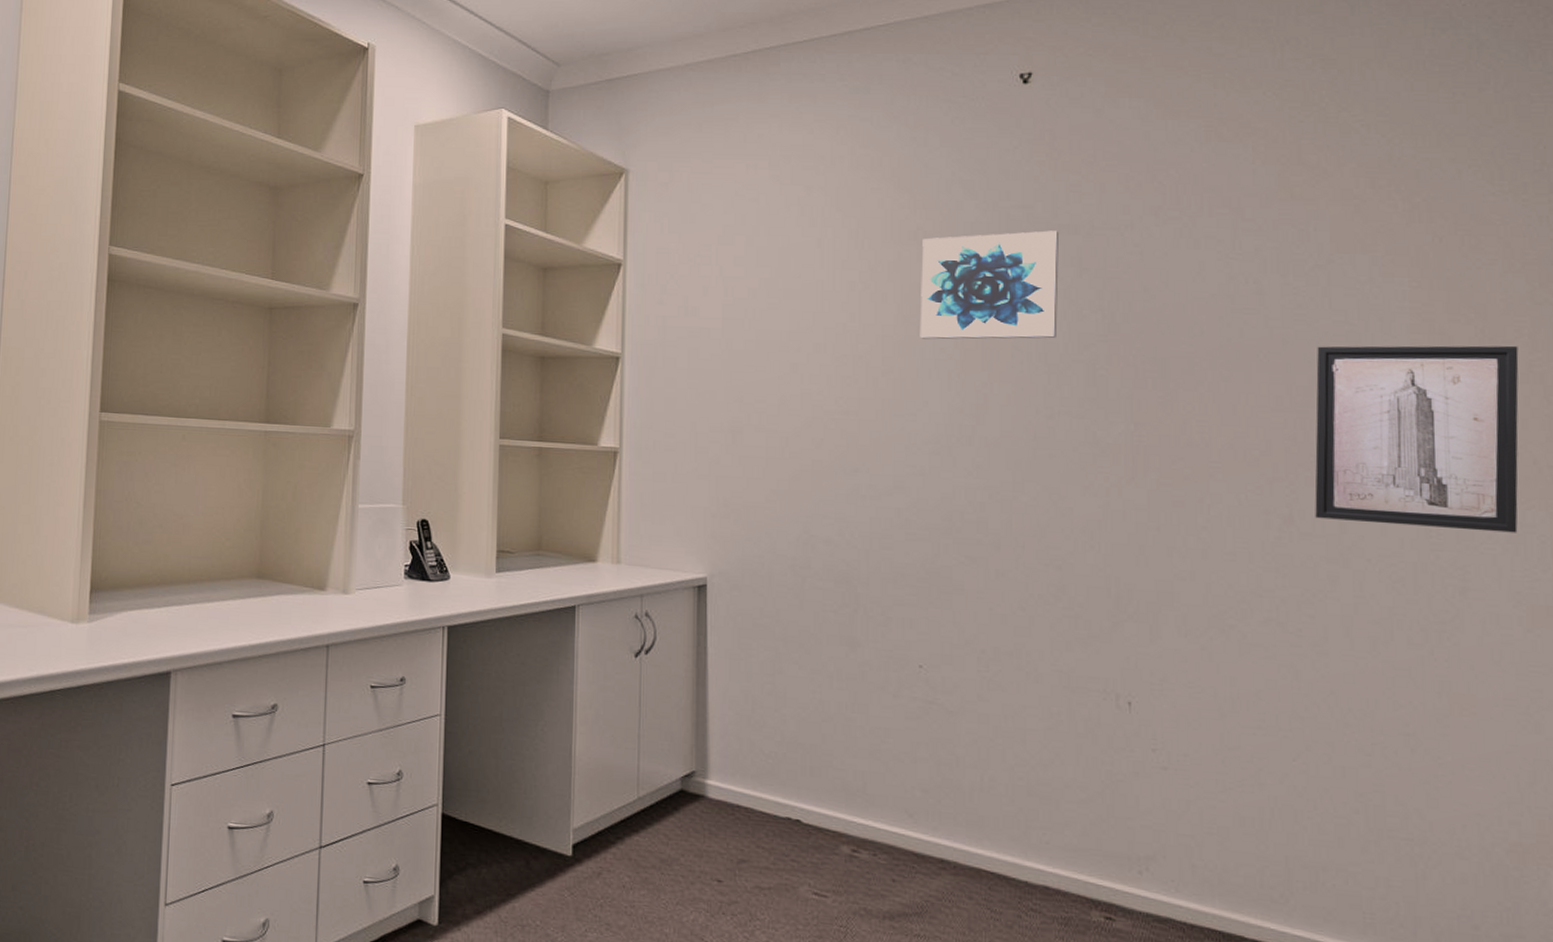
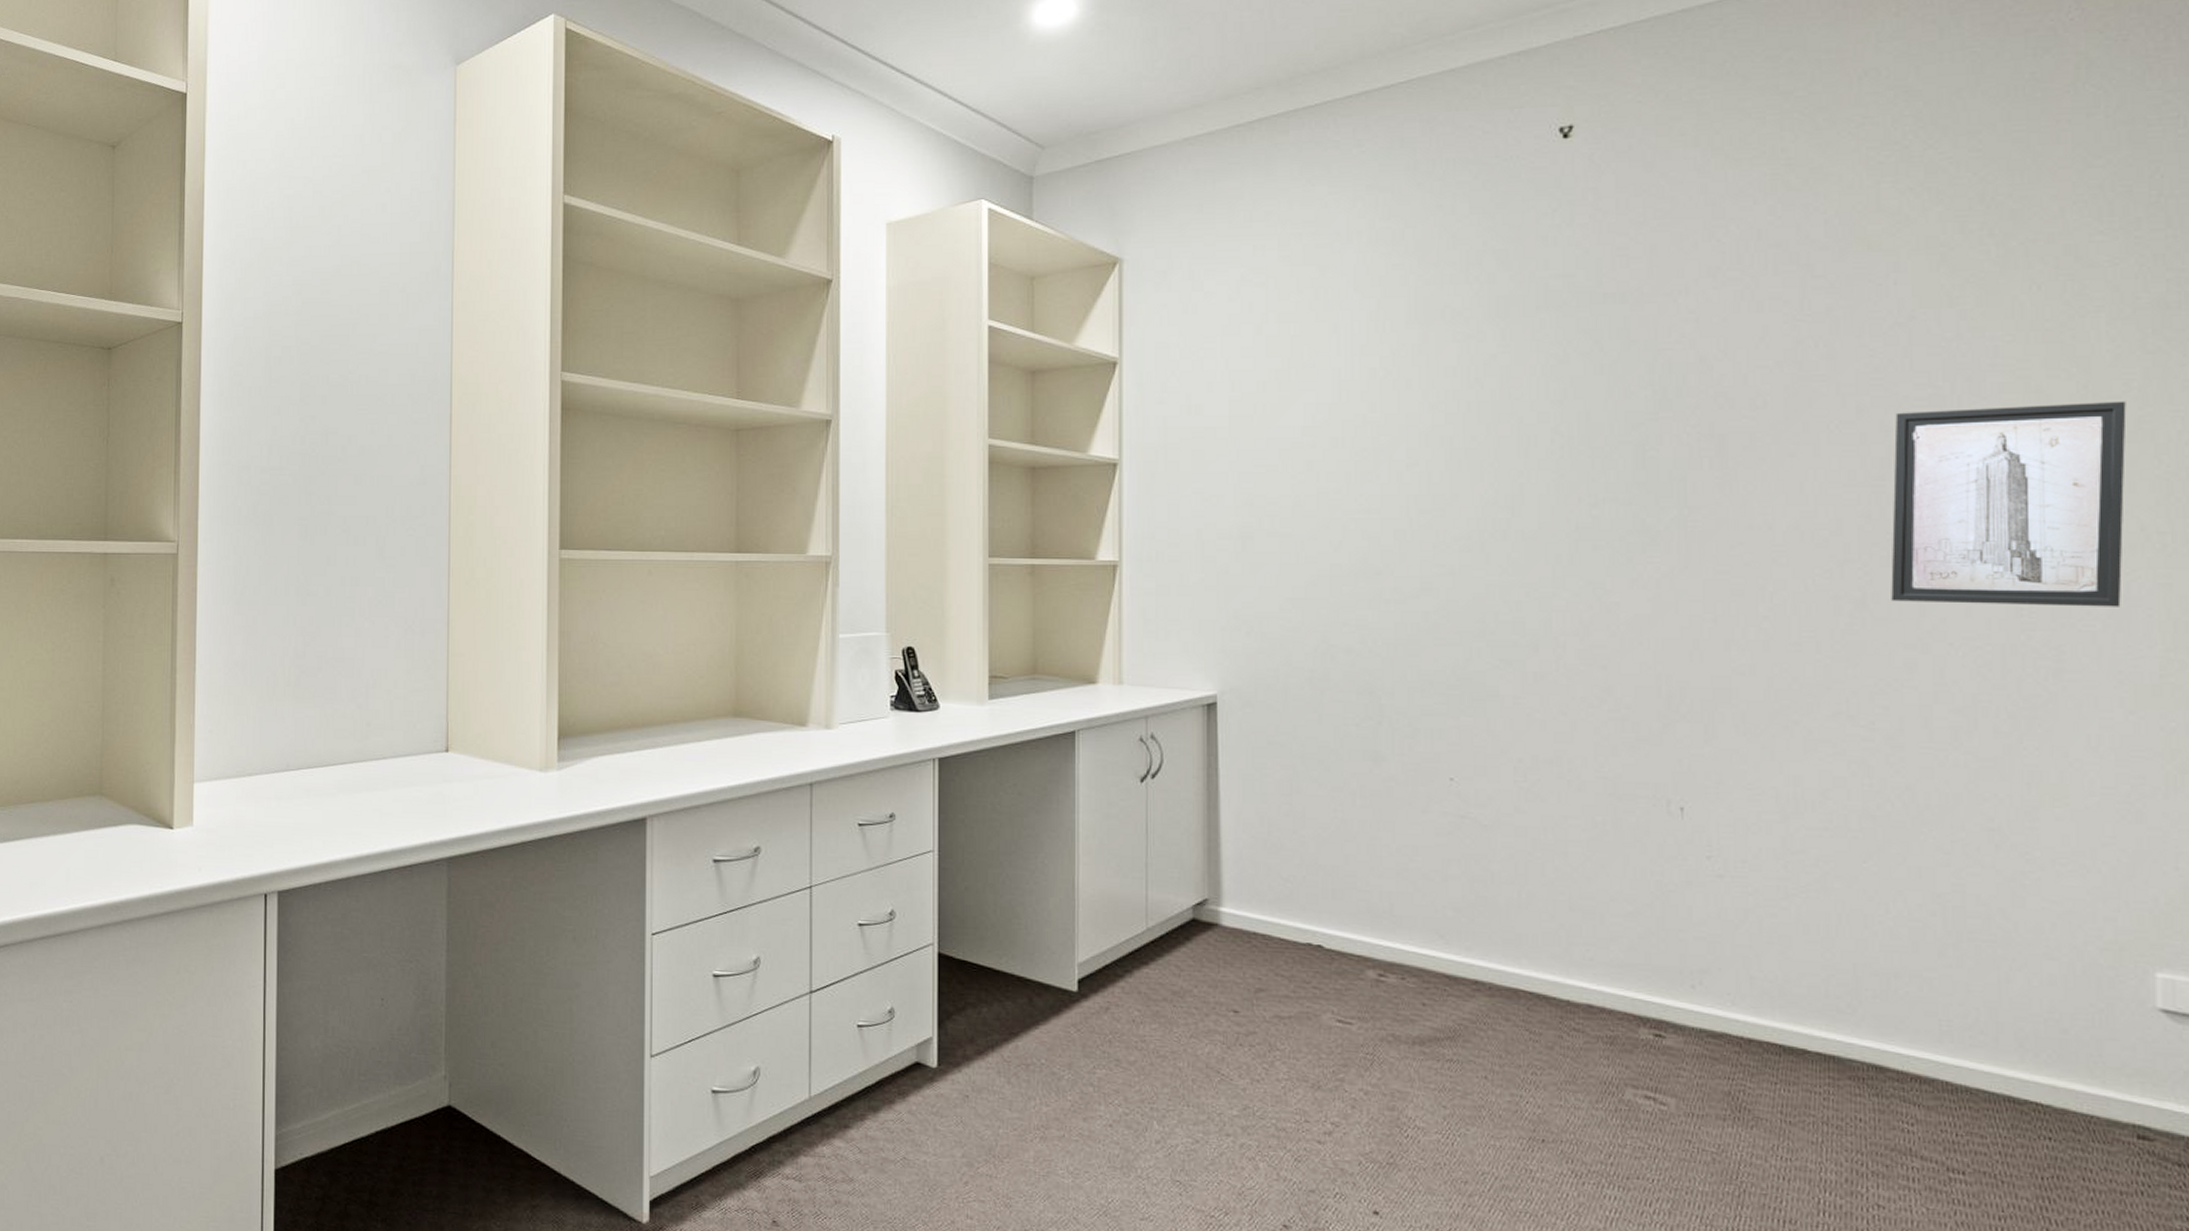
wall art: present [920,230,1060,340] -> none [1448,300,1605,427]

